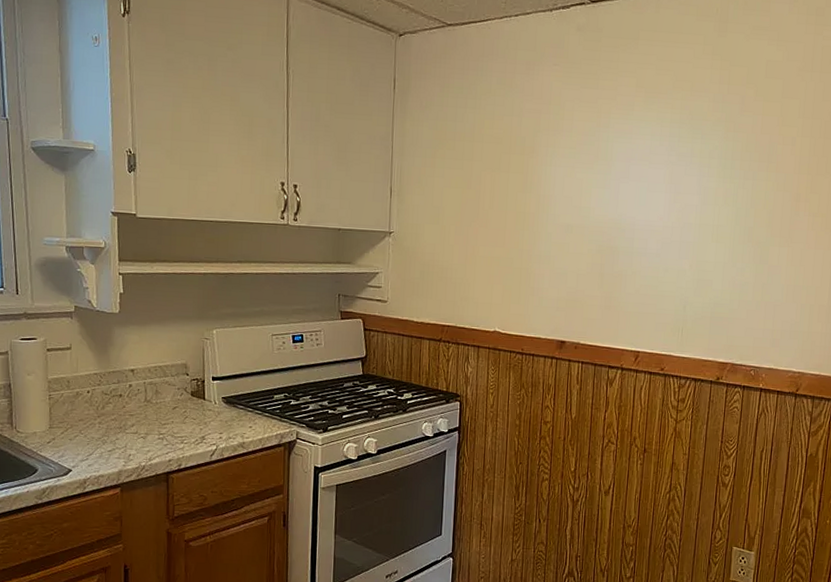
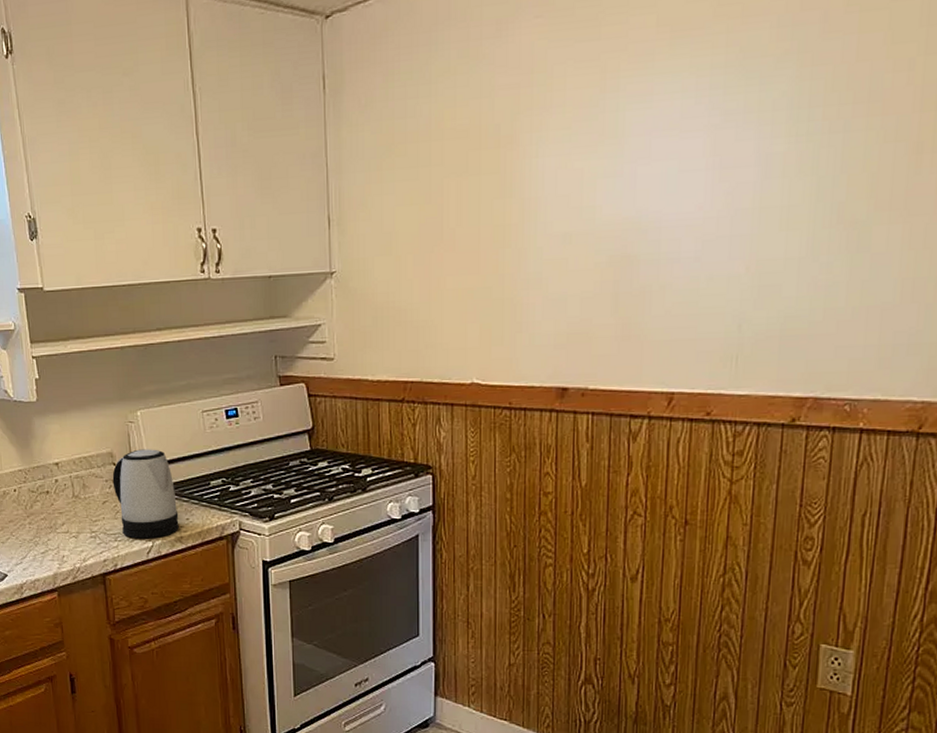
kettle: none [184,363,243,443] -> present [112,449,179,539]

